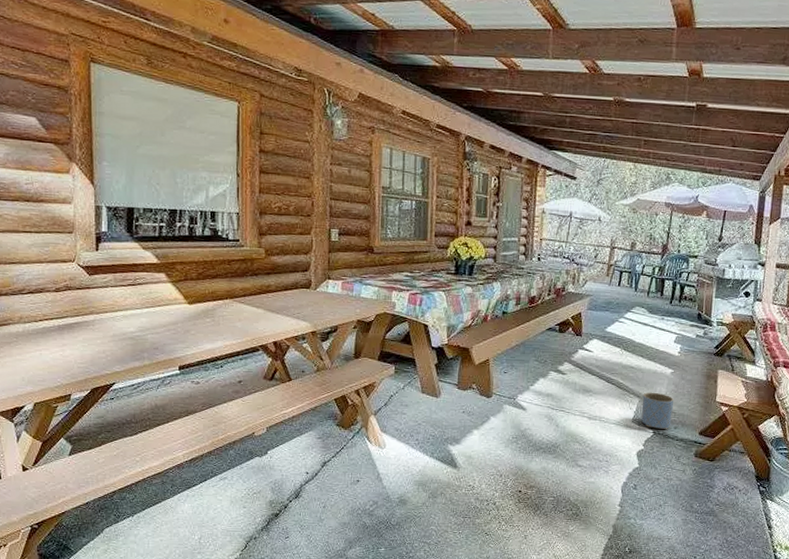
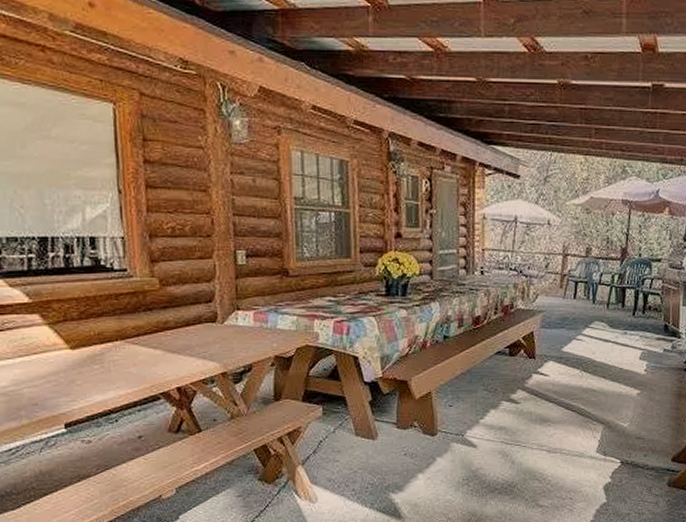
planter: present [641,392,675,429] -> none [606,417,643,458]

